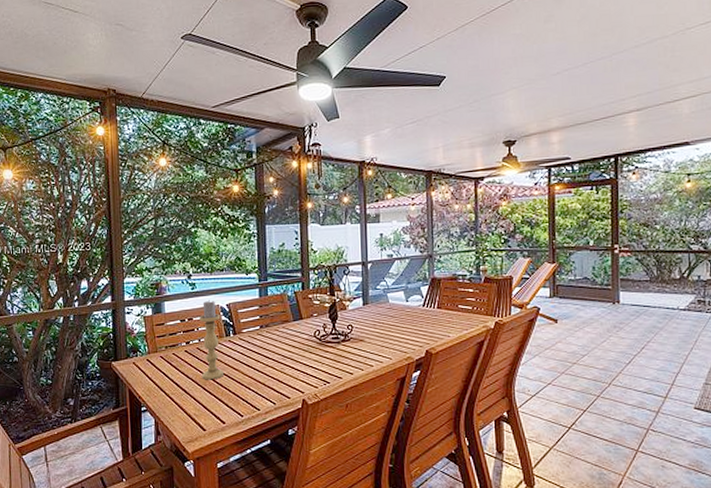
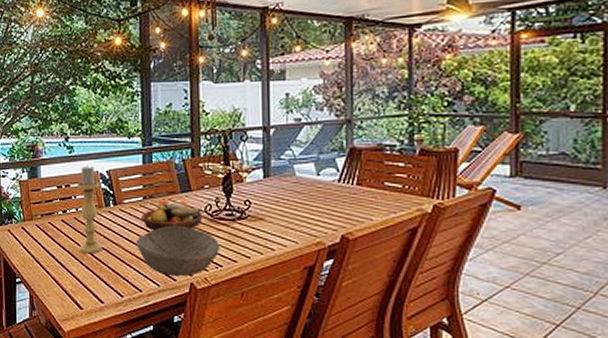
bowl: none [253,350,328,395] -> present [135,225,221,277]
fruit bowl: none [259,328,313,356] -> present [141,200,203,231]

